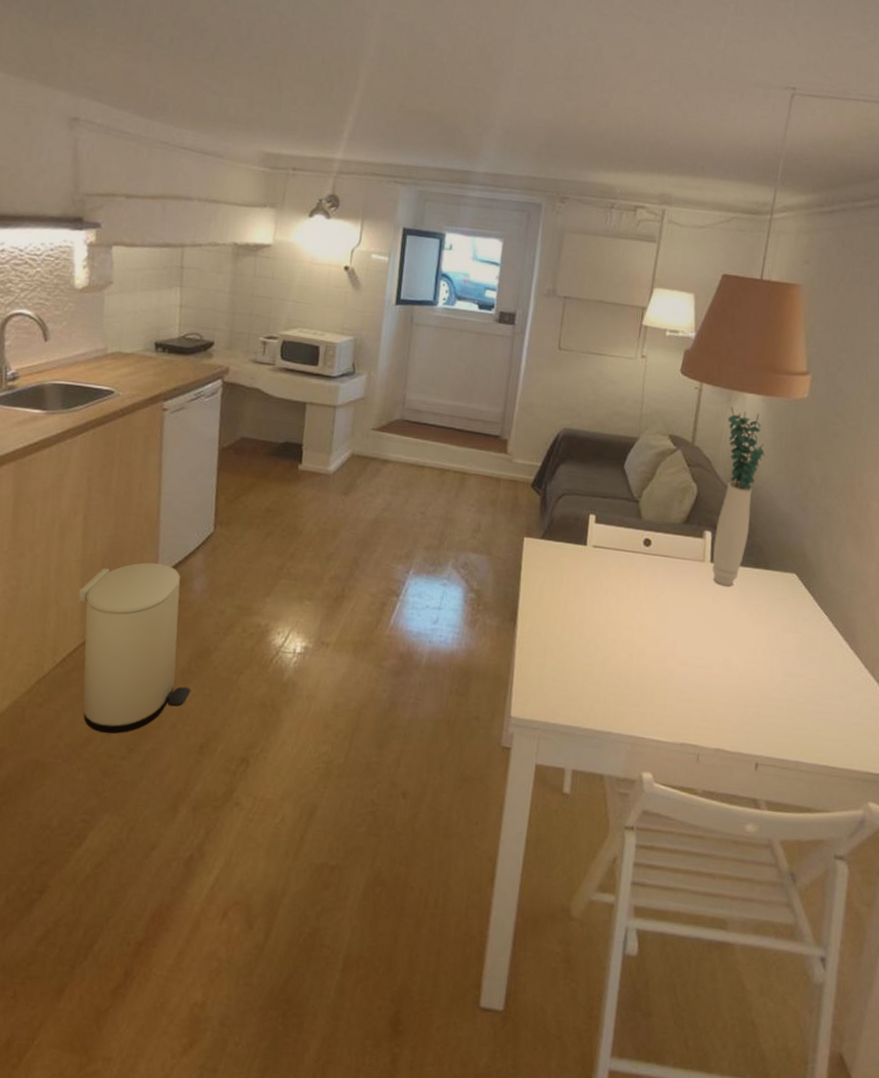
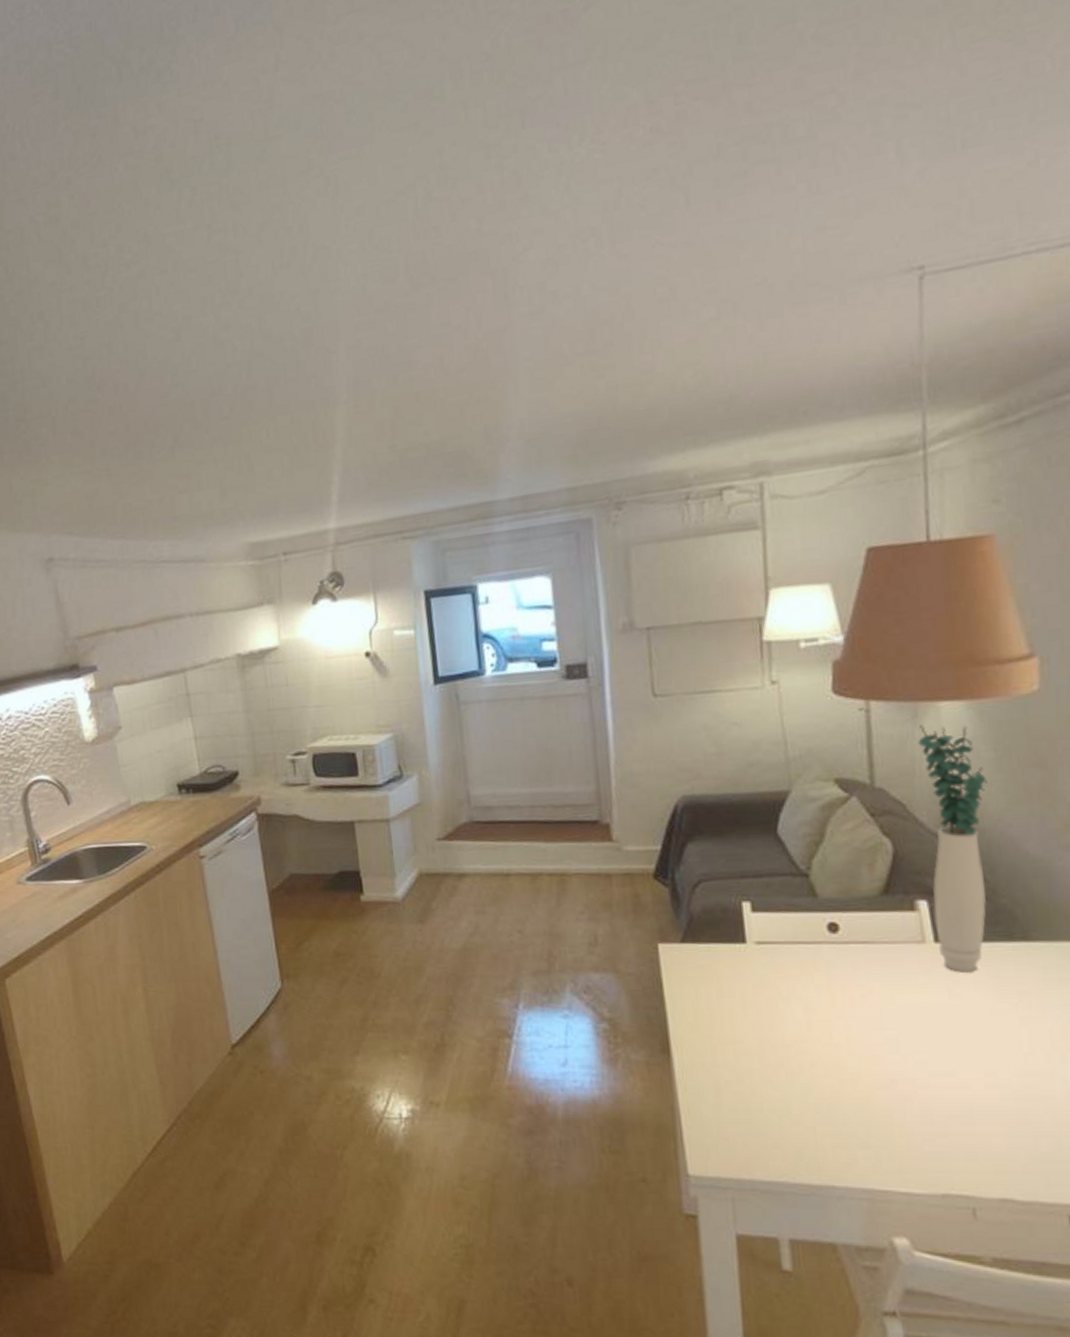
pedal bin: present [78,562,191,734] -> none [155,1031,294,1227]

